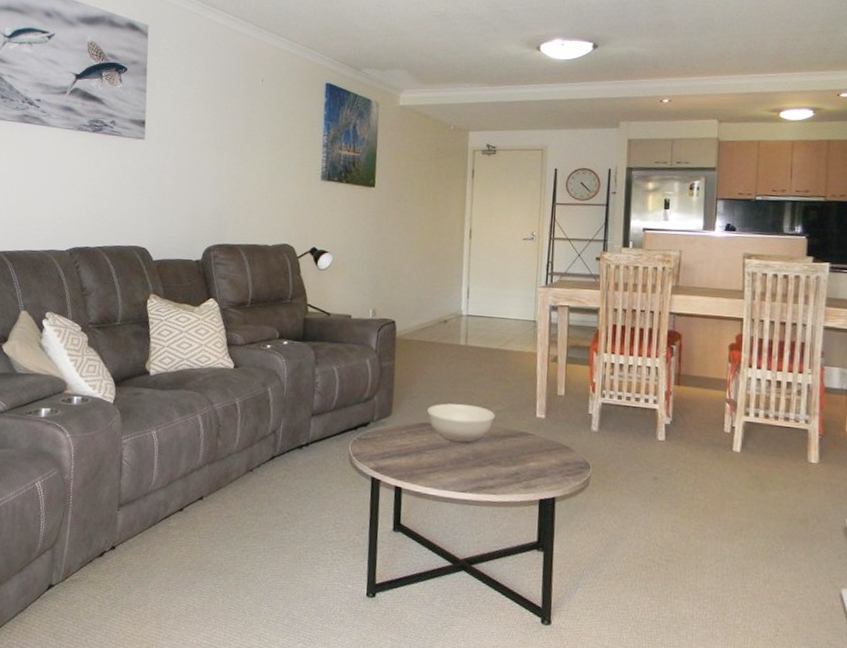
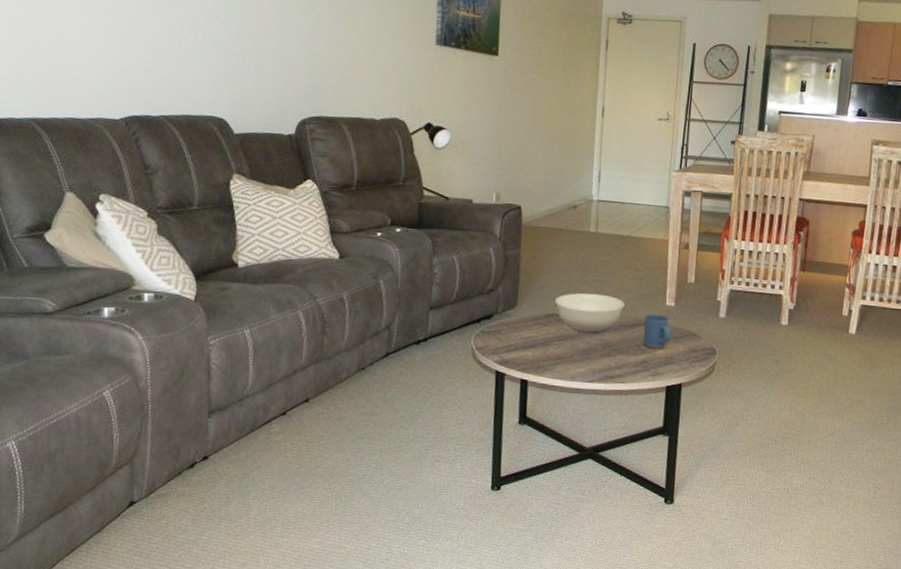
mug: none [513,425,543,461] -> present [643,313,671,349]

